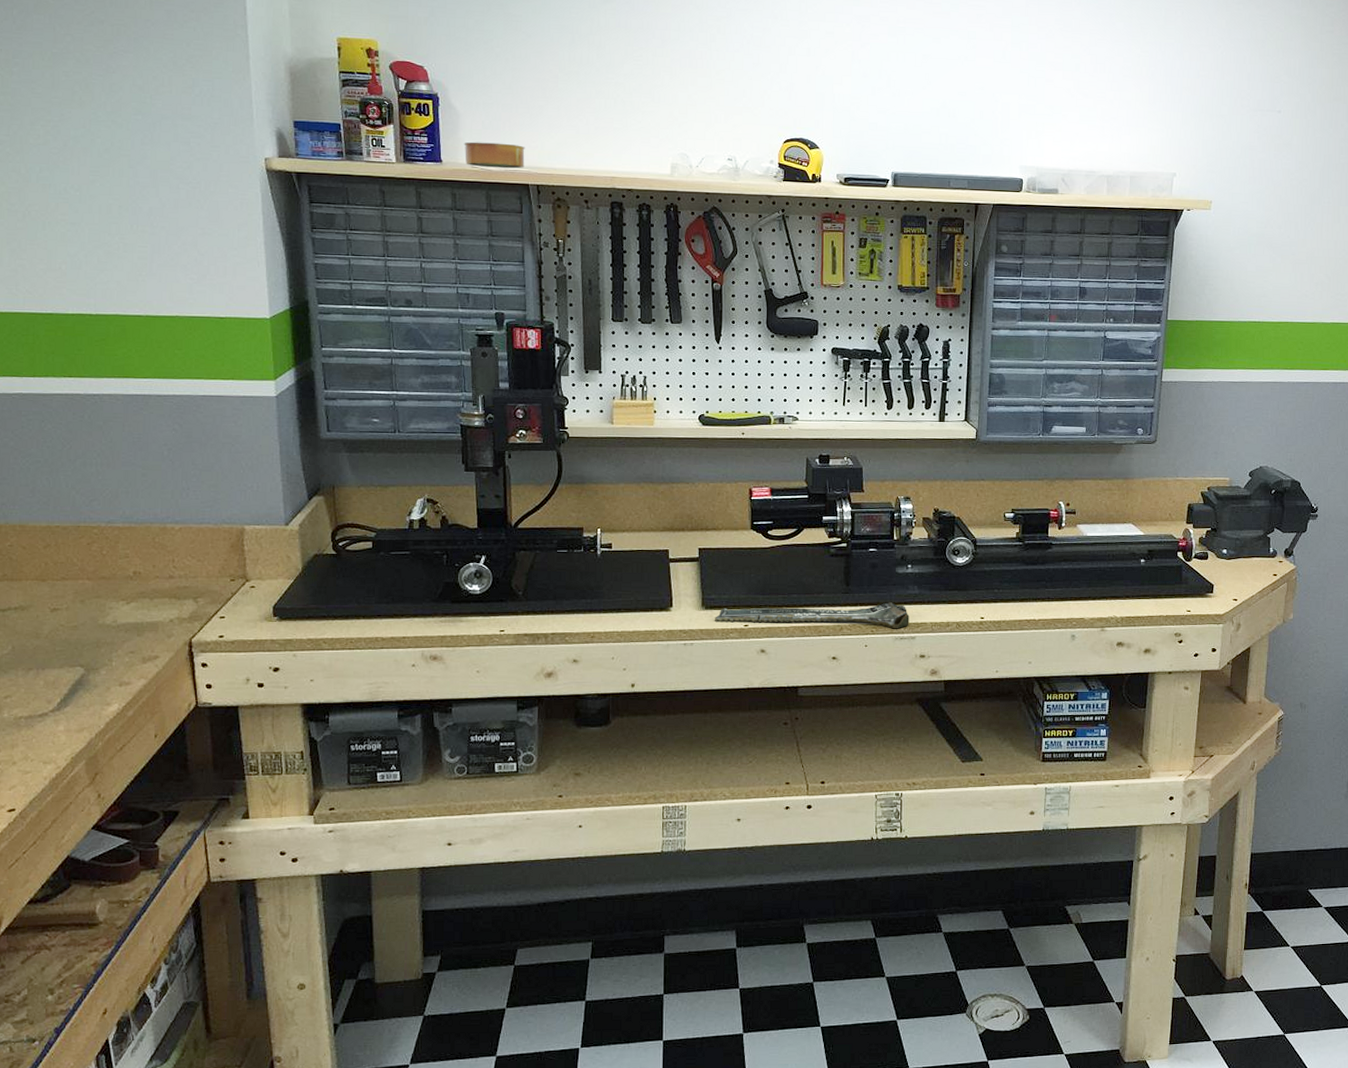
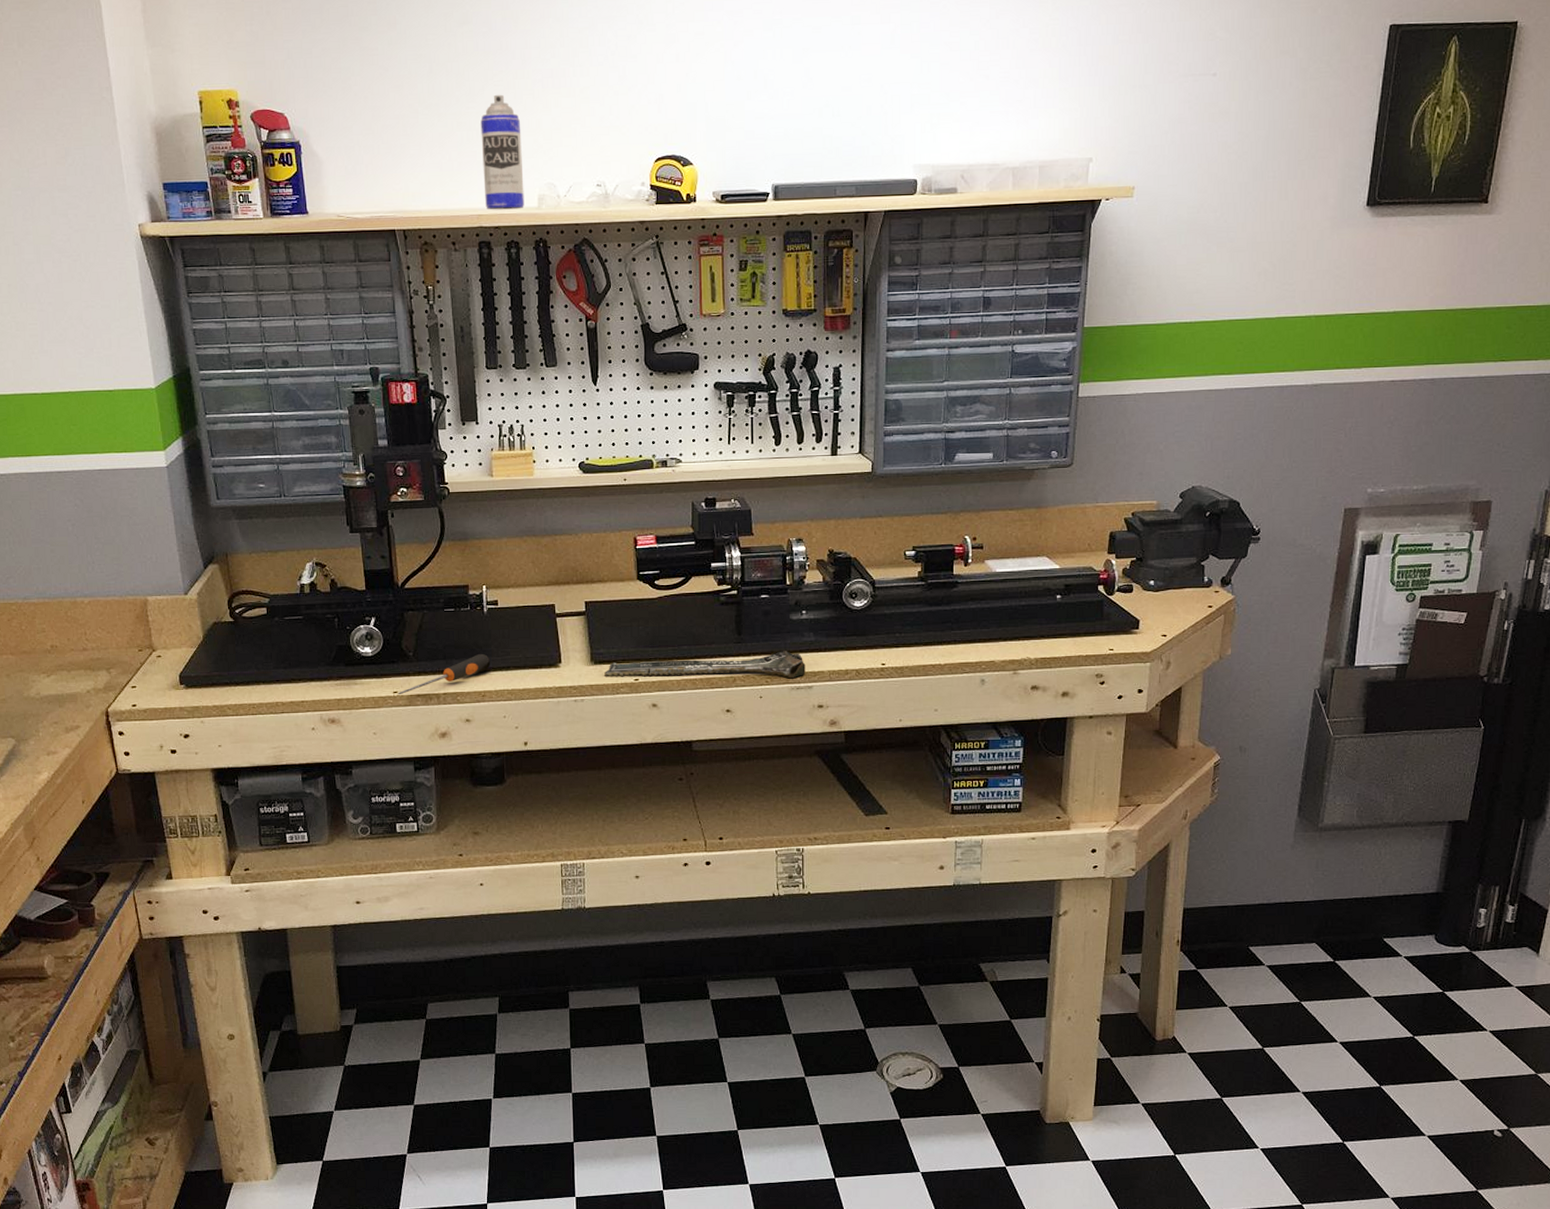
adhesive tape: present [464,142,525,169] -> none [328,188,390,216]
screwdriver: none [504,595,602,634] -> present [398,653,491,695]
spray can: none [618,68,658,175] -> present [480,94,525,210]

